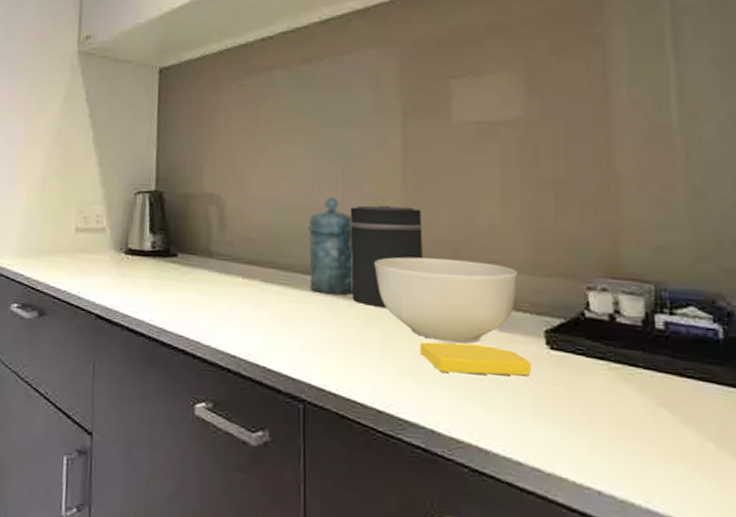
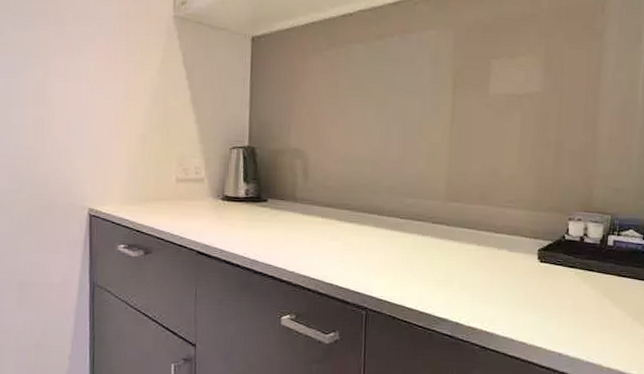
canister: present [308,197,354,295] -> none [374,153,410,229]
cylinder: present [350,205,423,307] -> none [406,159,461,237]
bowl: present [374,256,519,343] -> none [424,199,525,261]
sponge: present [420,341,531,376] -> none [452,260,527,282]

